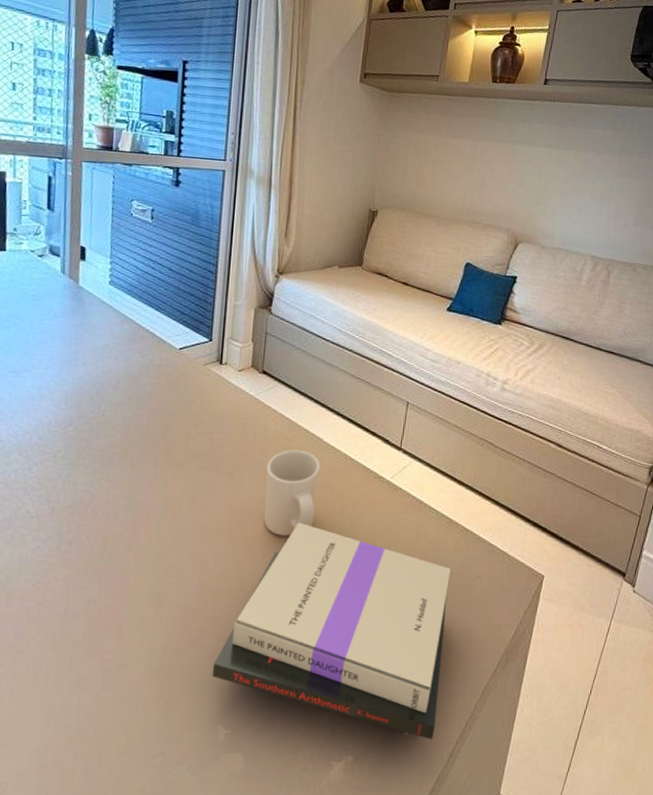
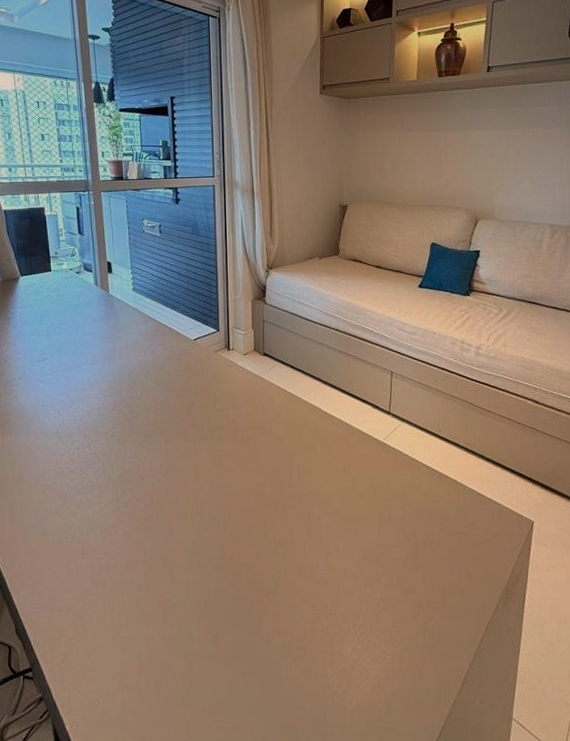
books: present [212,522,452,740] -> none [249,481,447,669]
mug: present [264,449,320,536] -> none [276,419,321,494]

